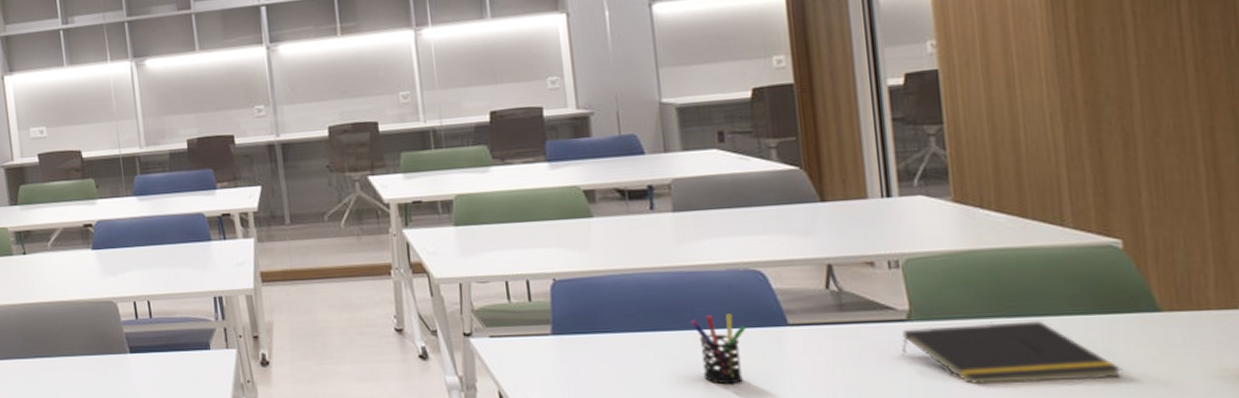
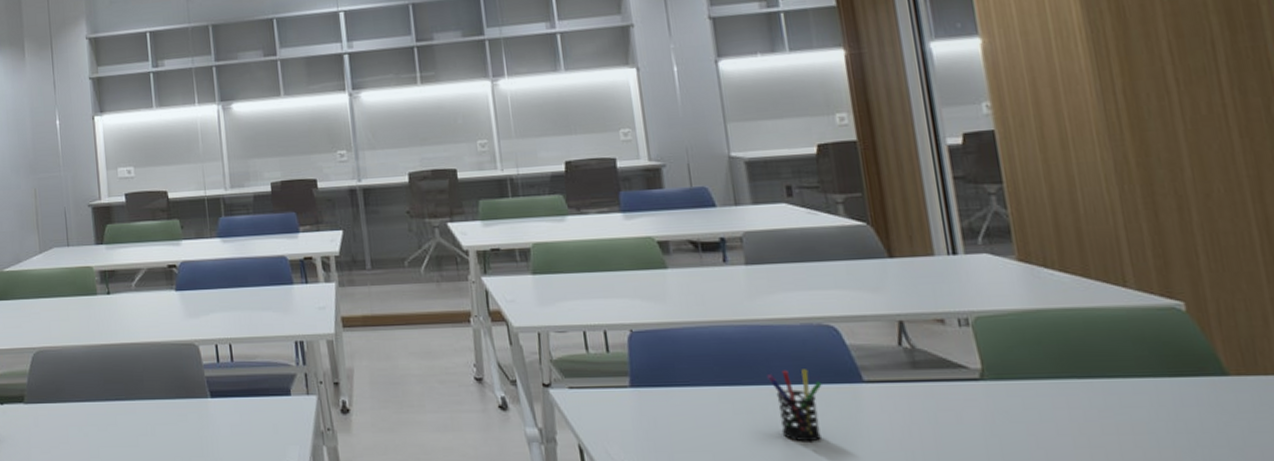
notepad: present [901,320,1123,384] -> none [976,382,1196,446]

